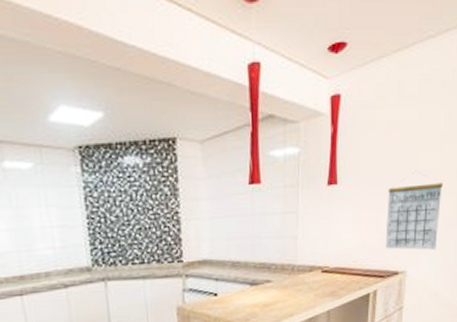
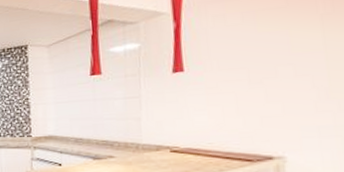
calendar: present [385,172,443,250] -> none [249,55,331,135]

